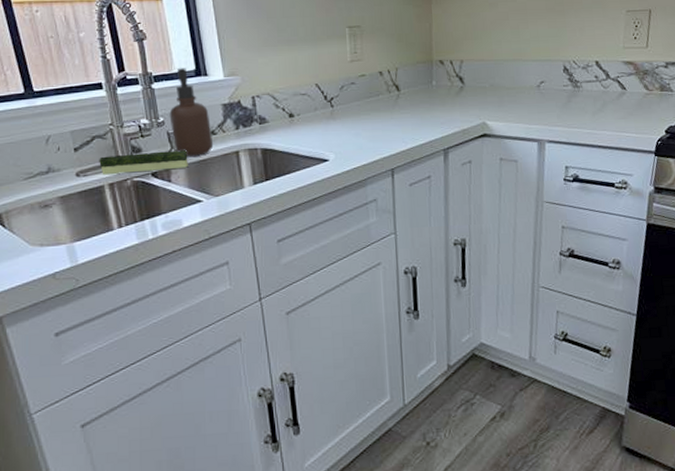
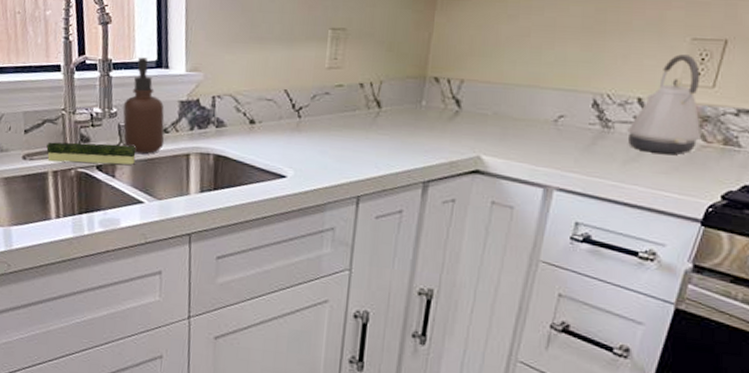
kettle: none [592,24,644,103] -> present [627,54,701,155]

